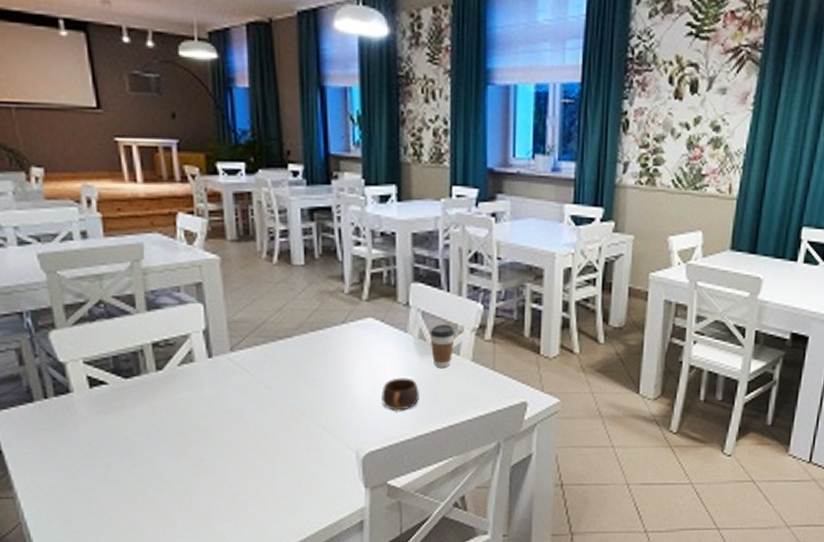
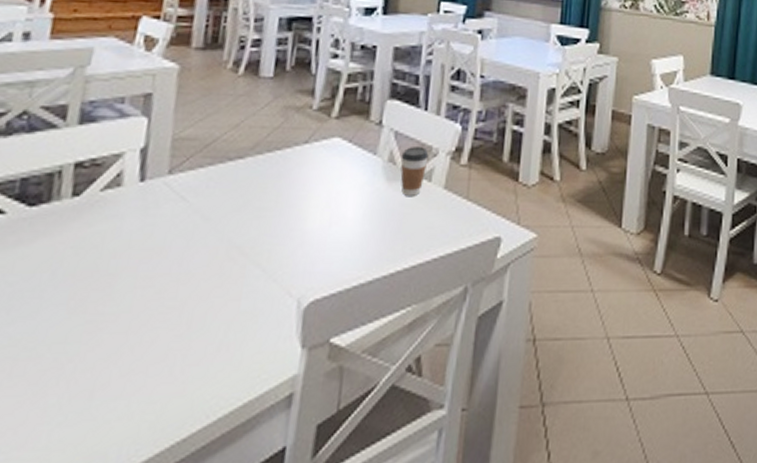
cup: present [382,378,419,411] -> none [337,207,382,248]

